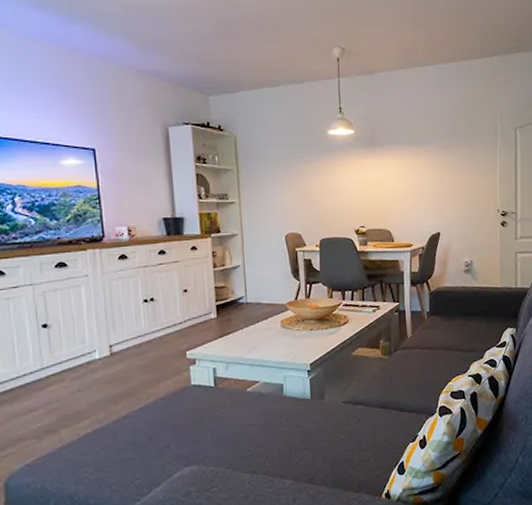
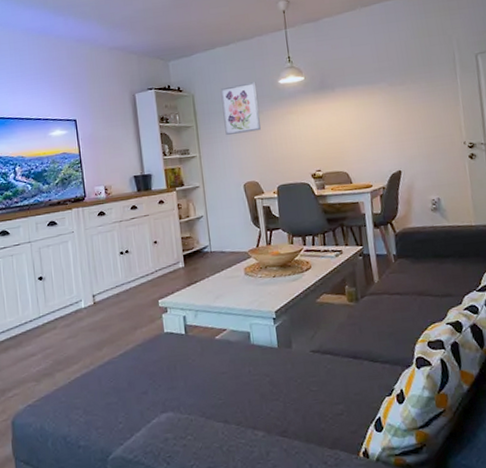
wall art: none [266,130,307,182] -> present [220,82,261,135]

